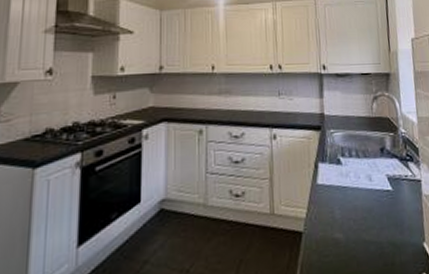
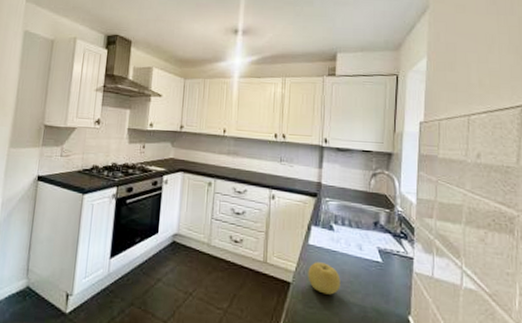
fruit: none [319,202,355,238] -> present [307,262,341,295]

